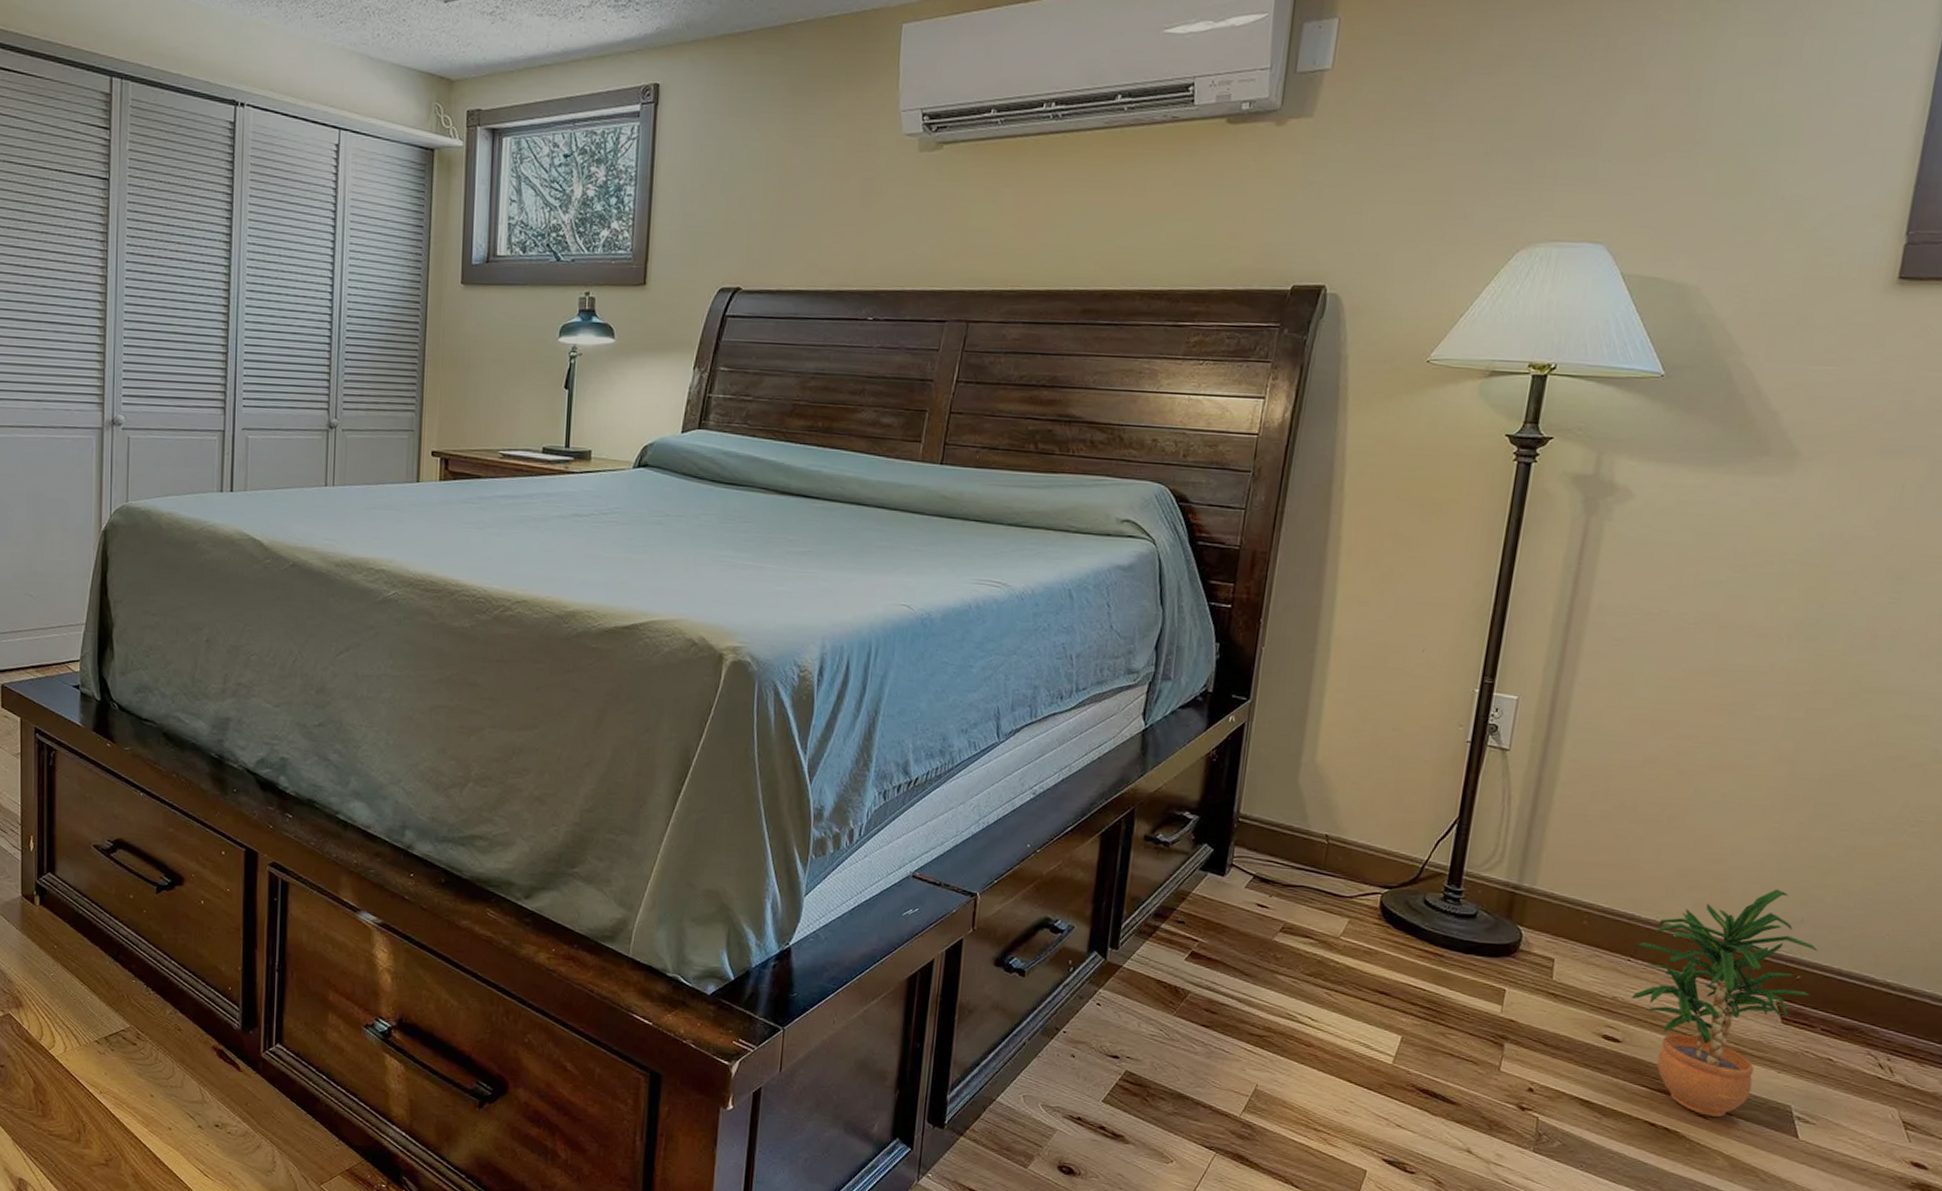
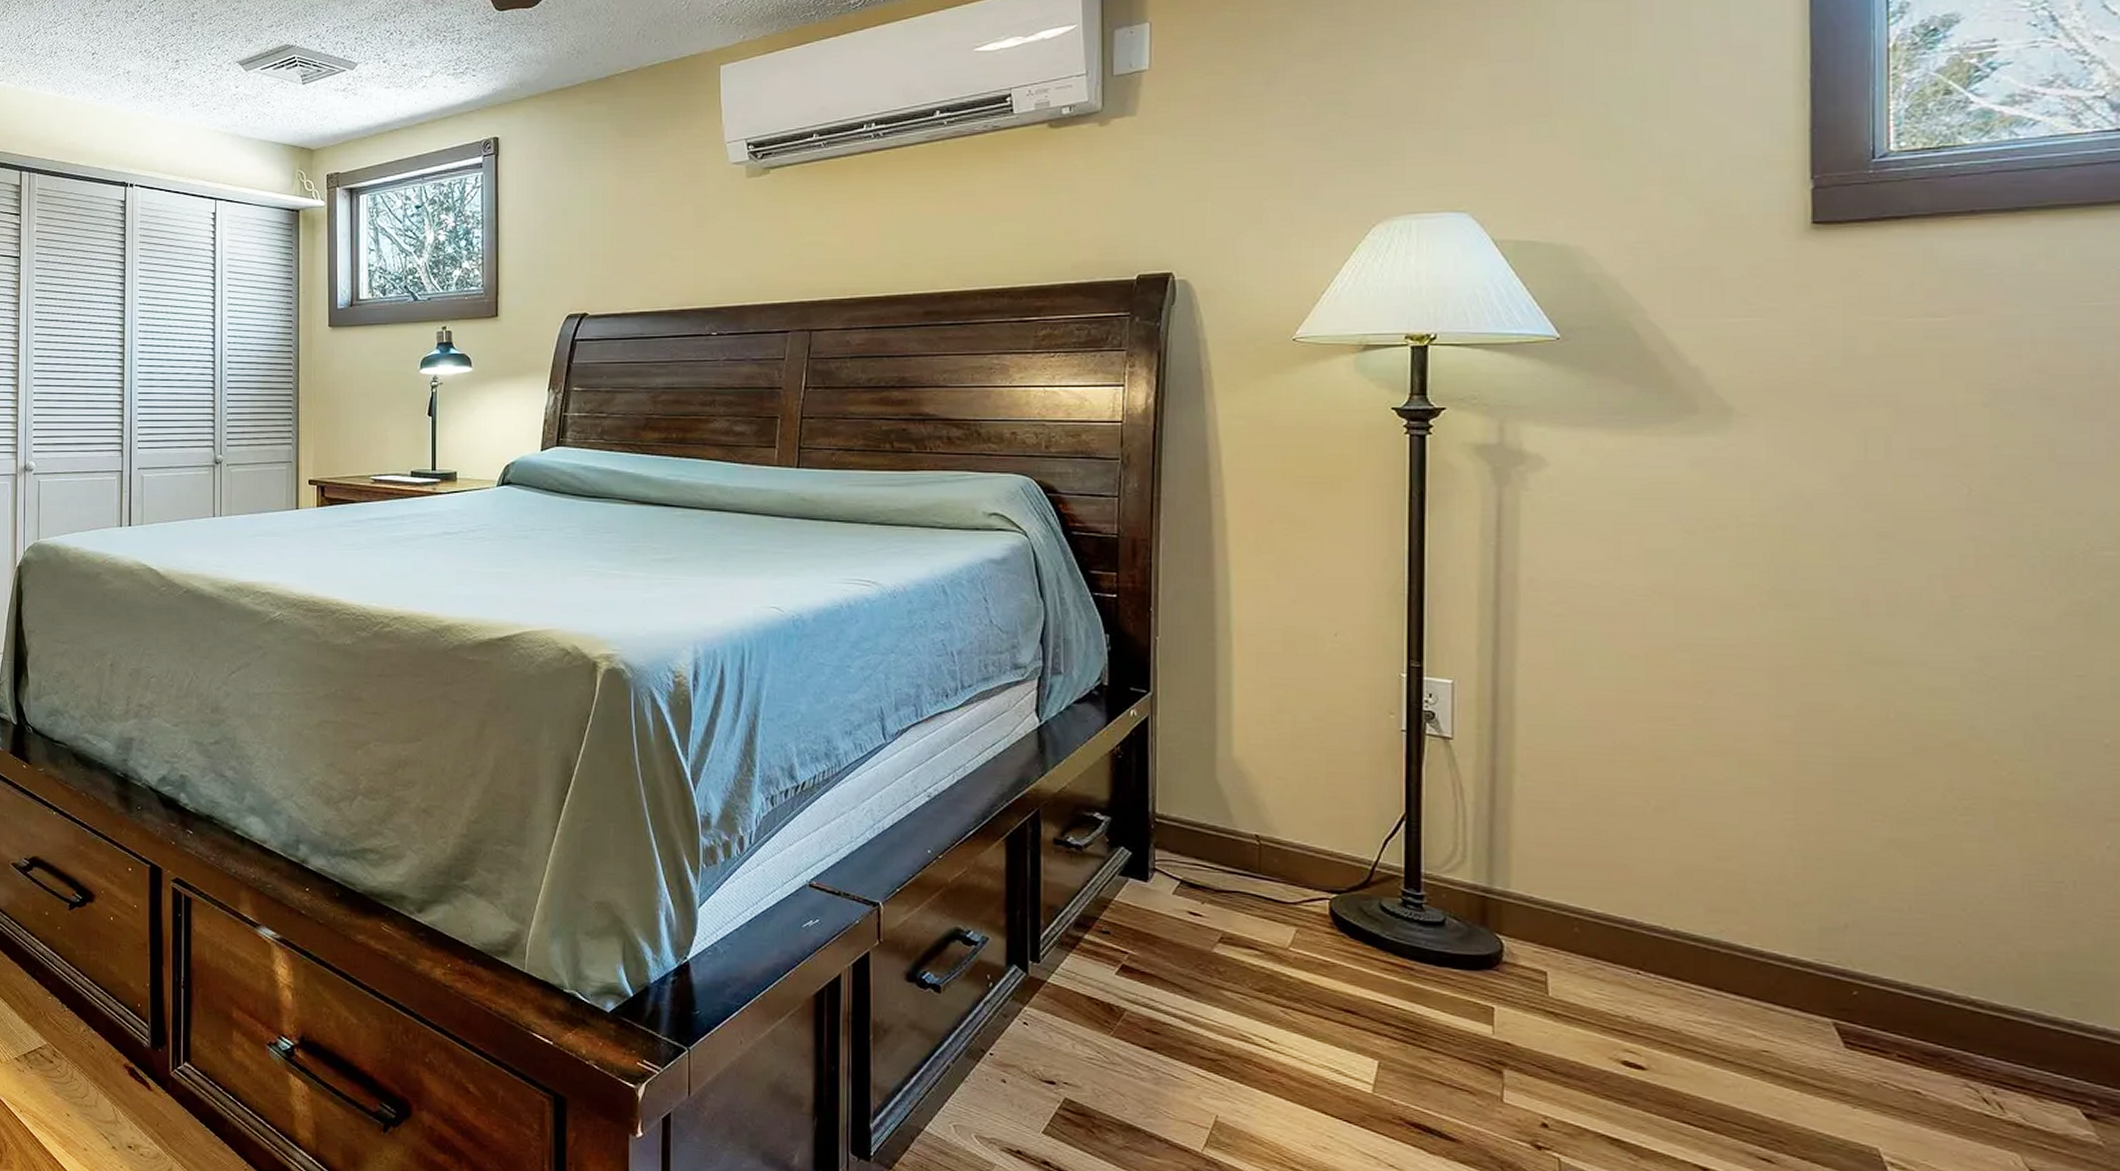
potted plant: present [1631,889,1819,1117] -> none [1637,889,1875,1161]

